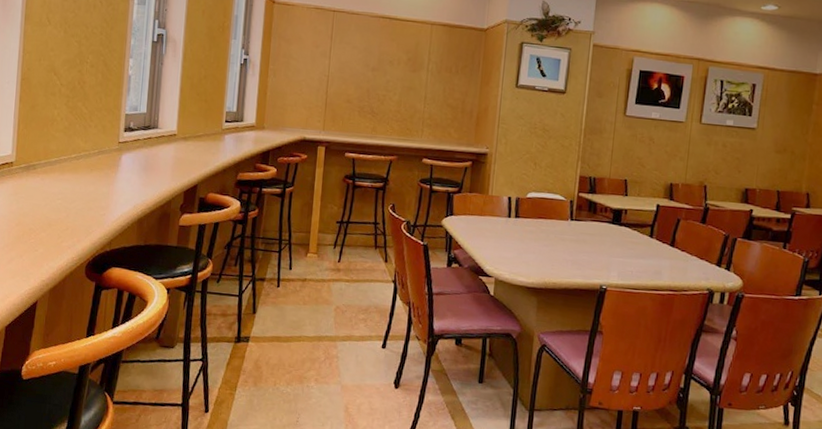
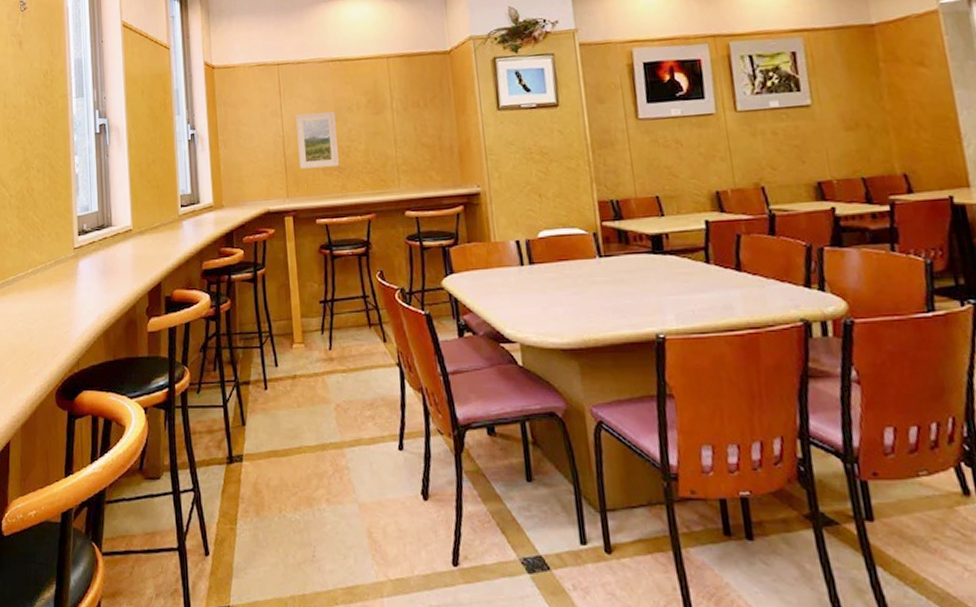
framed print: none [338,59,377,110] -> present [296,111,339,169]

